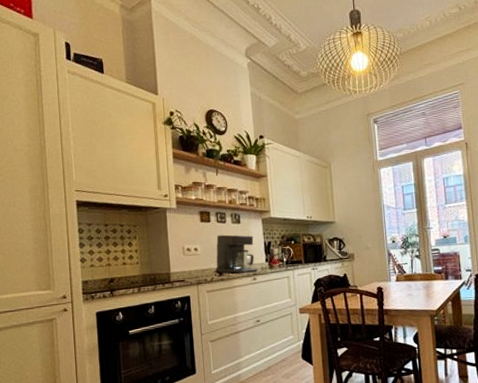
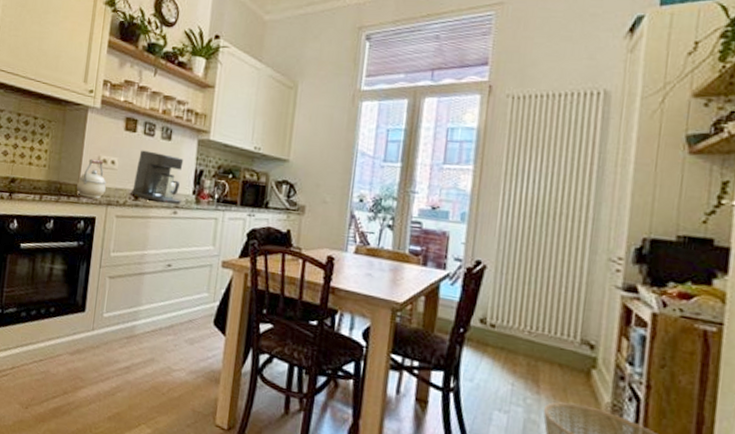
kettle: none [168,249,195,282] -> present [76,158,107,199]

